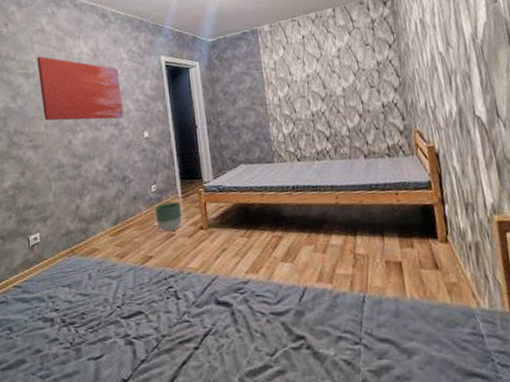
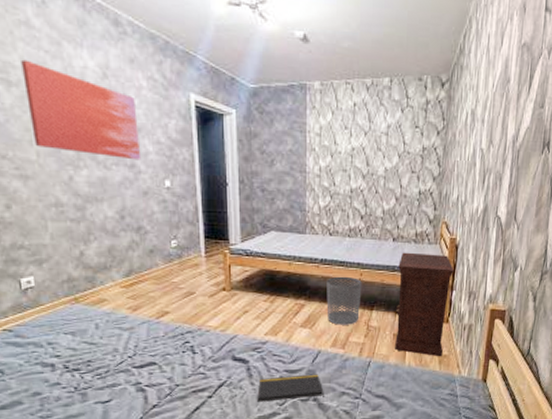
planter: present [155,201,183,232] -> none [174,260,204,290]
notepad: none [244,315,318,353] -> present [257,374,324,402]
waste bin: none [302,201,343,256] -> present [326,276,362,325]
nightstand: none [375,166,451,286] -> present [395,252,454,357]

